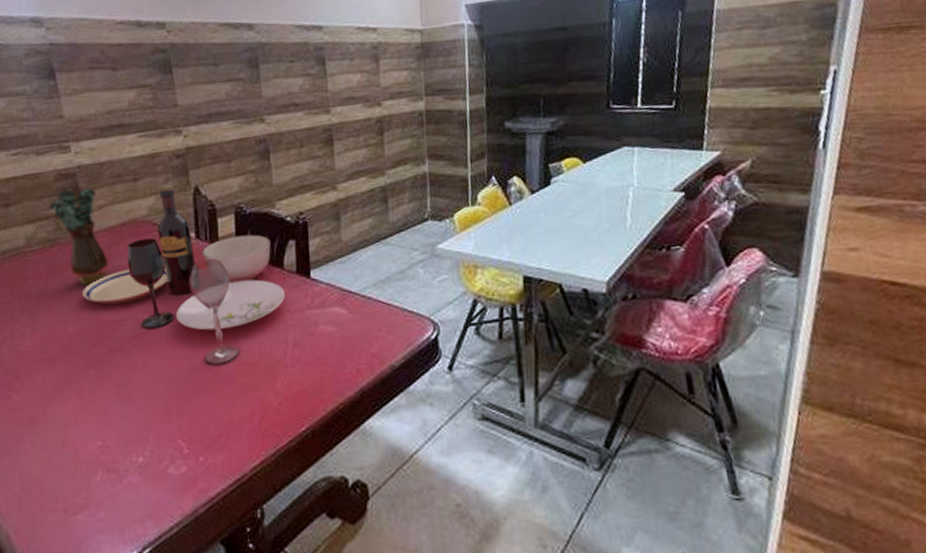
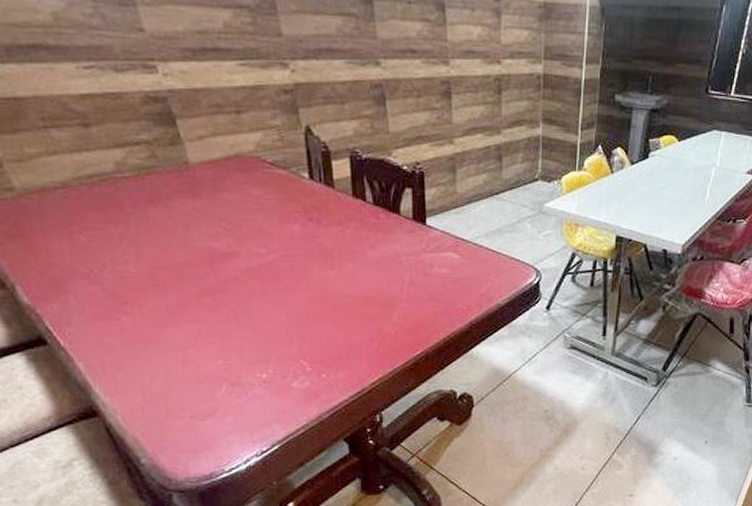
vase: present [50,184,109,285] -> none [139,109,216,217]
plate: present [83,268,169,305] -> none [189,204,283,237]
wine glass: present [127,238,174,329] -> none [234,175,290,263]
wine bottle: present [157,187,195,295] -> none [266,123,310,232]
plate: present [176,279,286,331] -> none [292,222,402,267]
wineglass: present [189,259,239,365] -> none [304,201,358,297]
bowl: present [202,234,271,284] -> none [317,179,388,225]

